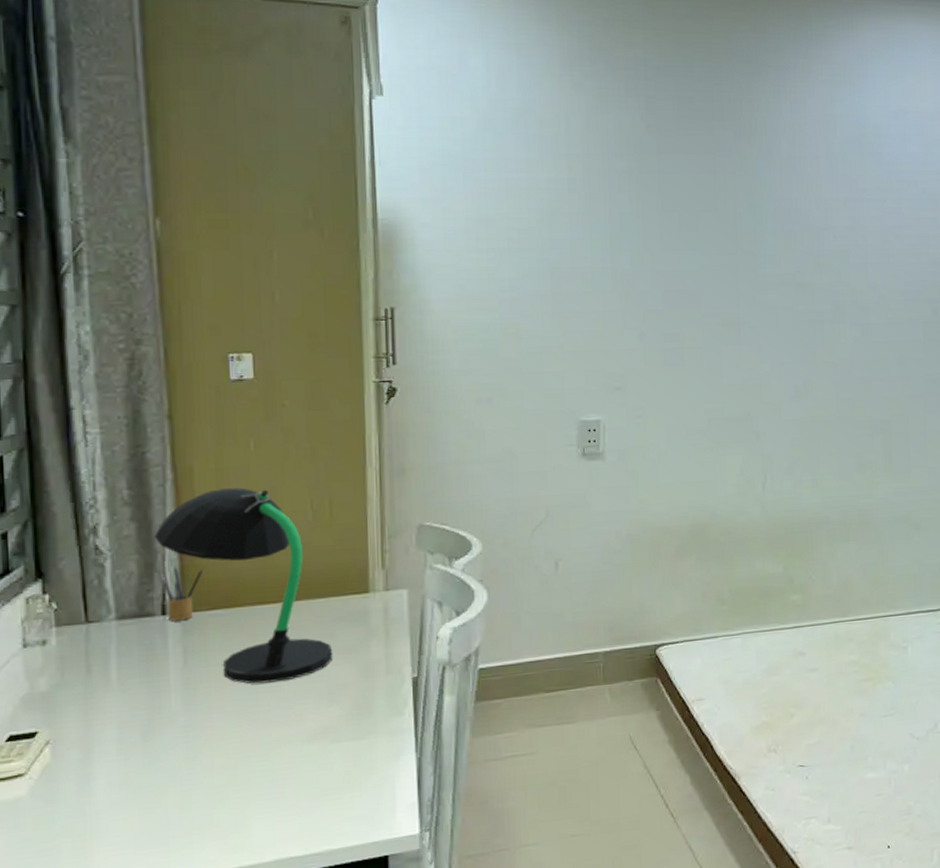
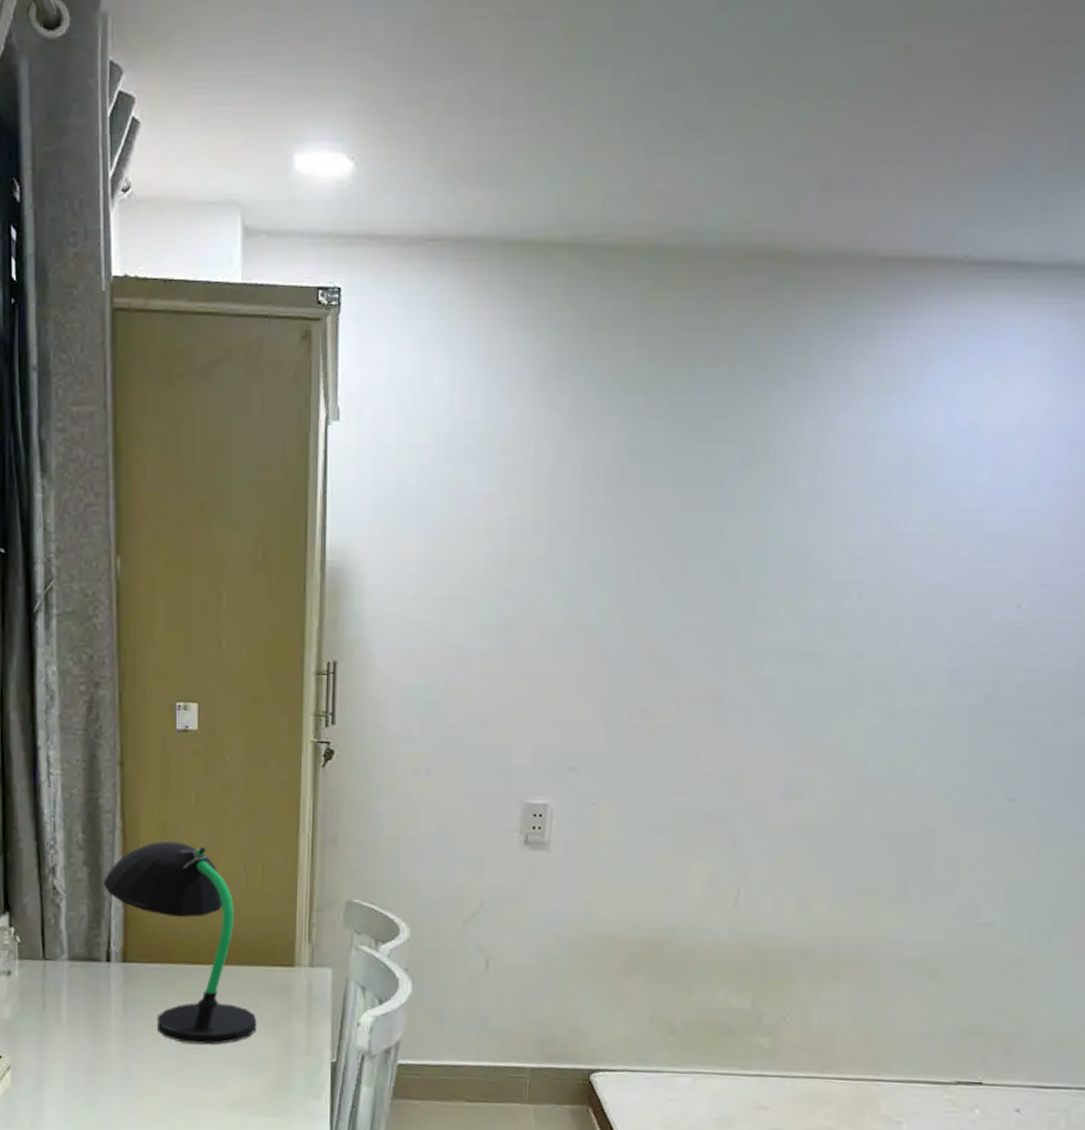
pencil box: present [157,566,204,621] -> none [104,915,144,970]

